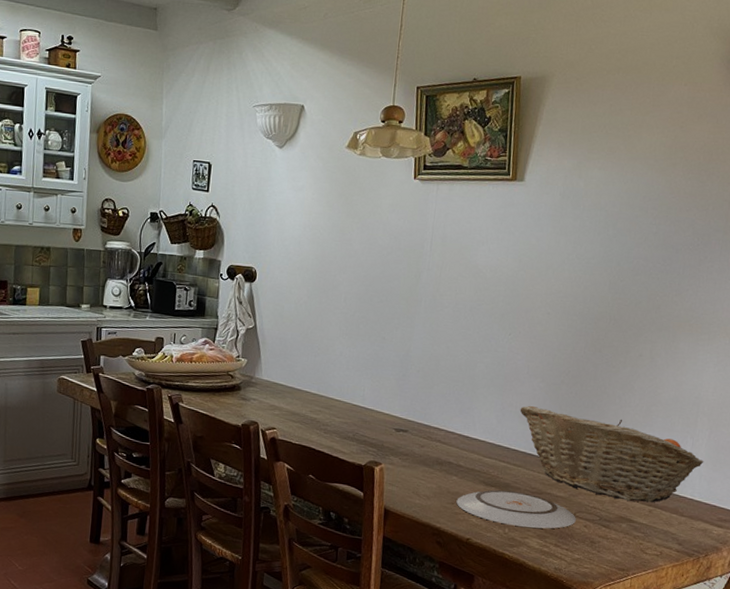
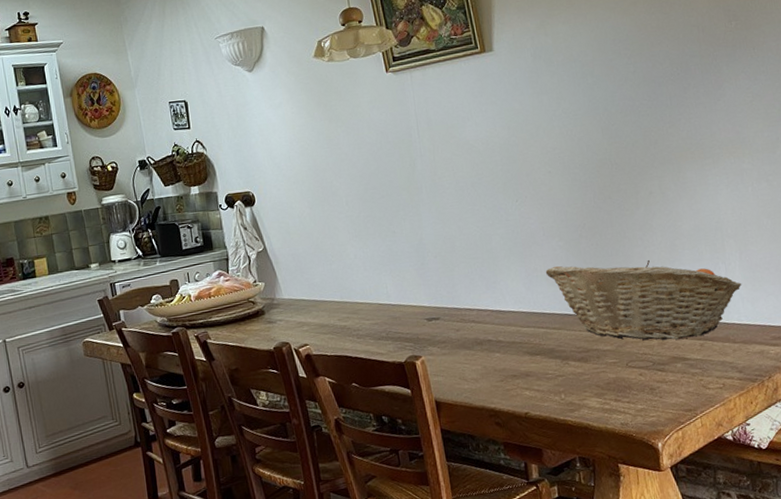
plate: present [456,489,576,529] -> none [505,354,630,391]

